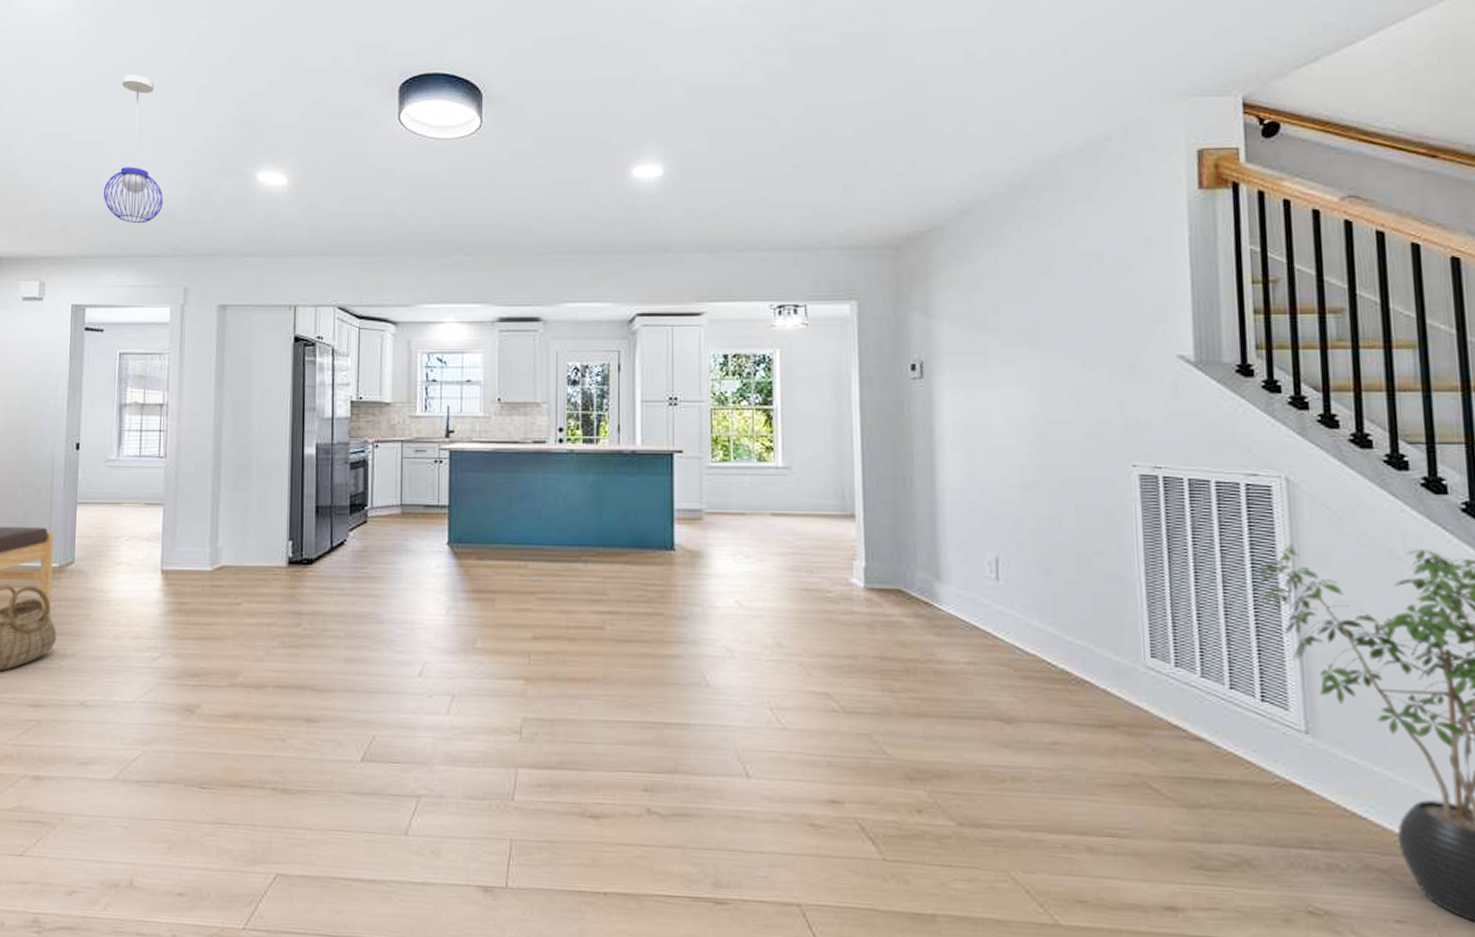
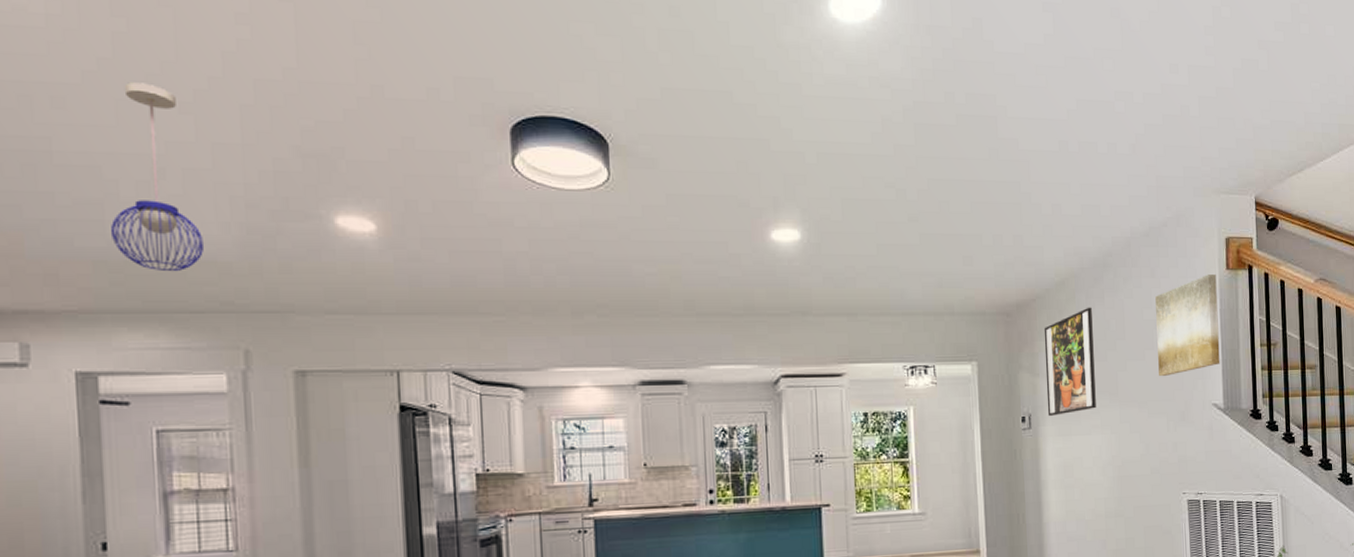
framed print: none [941,238,1010,364] -> present [1044,307,1096,416]
wall art: none [1094,195,1189,321] -> present [1155,275,1220,377]

